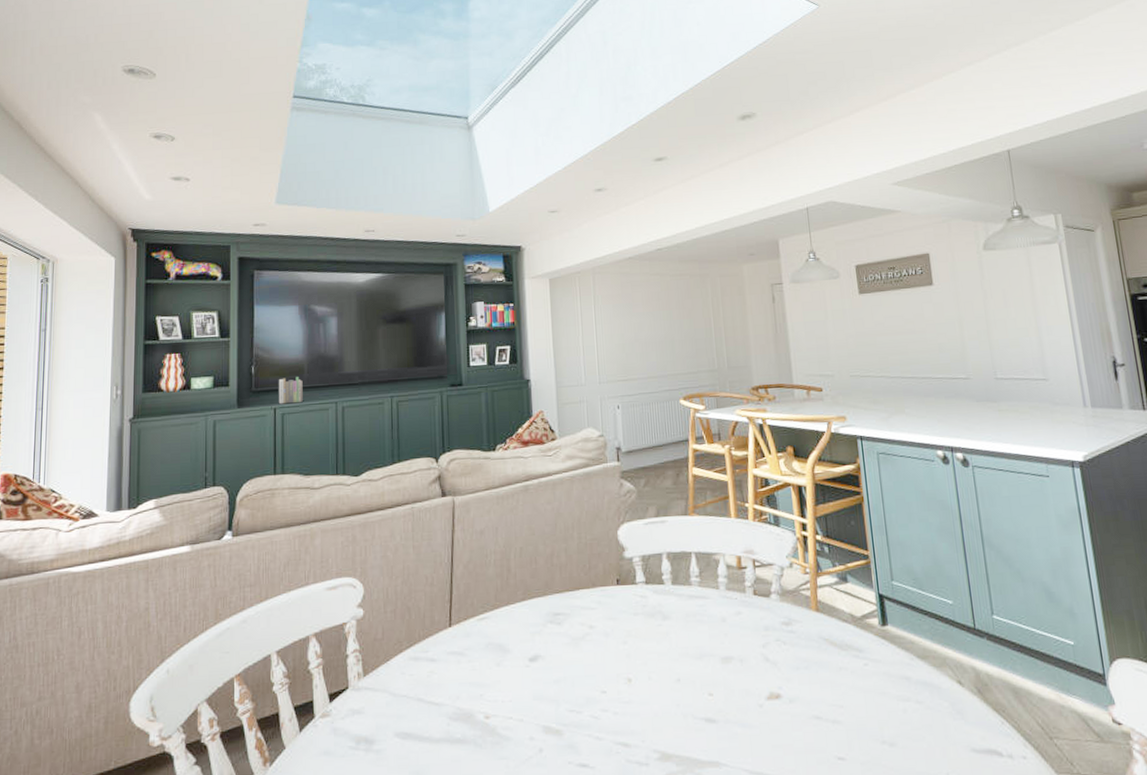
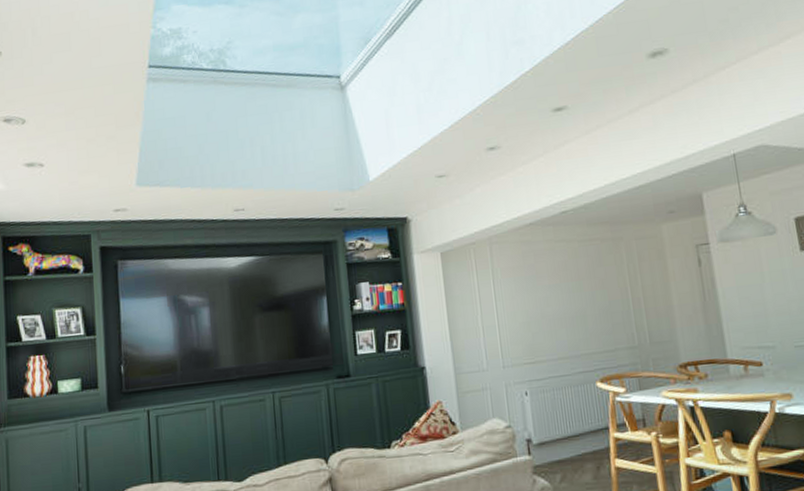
books: present [278,377,303,404] -> none [150,375,178,406]

